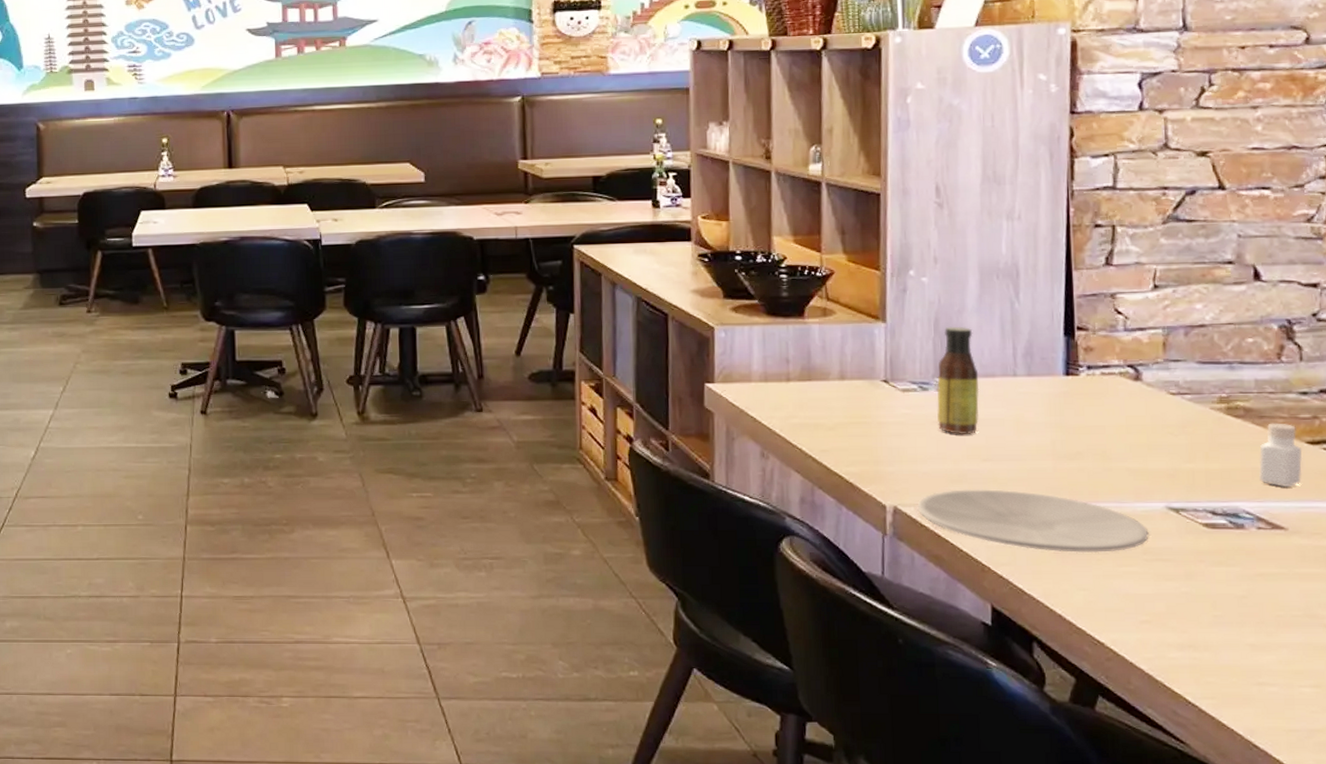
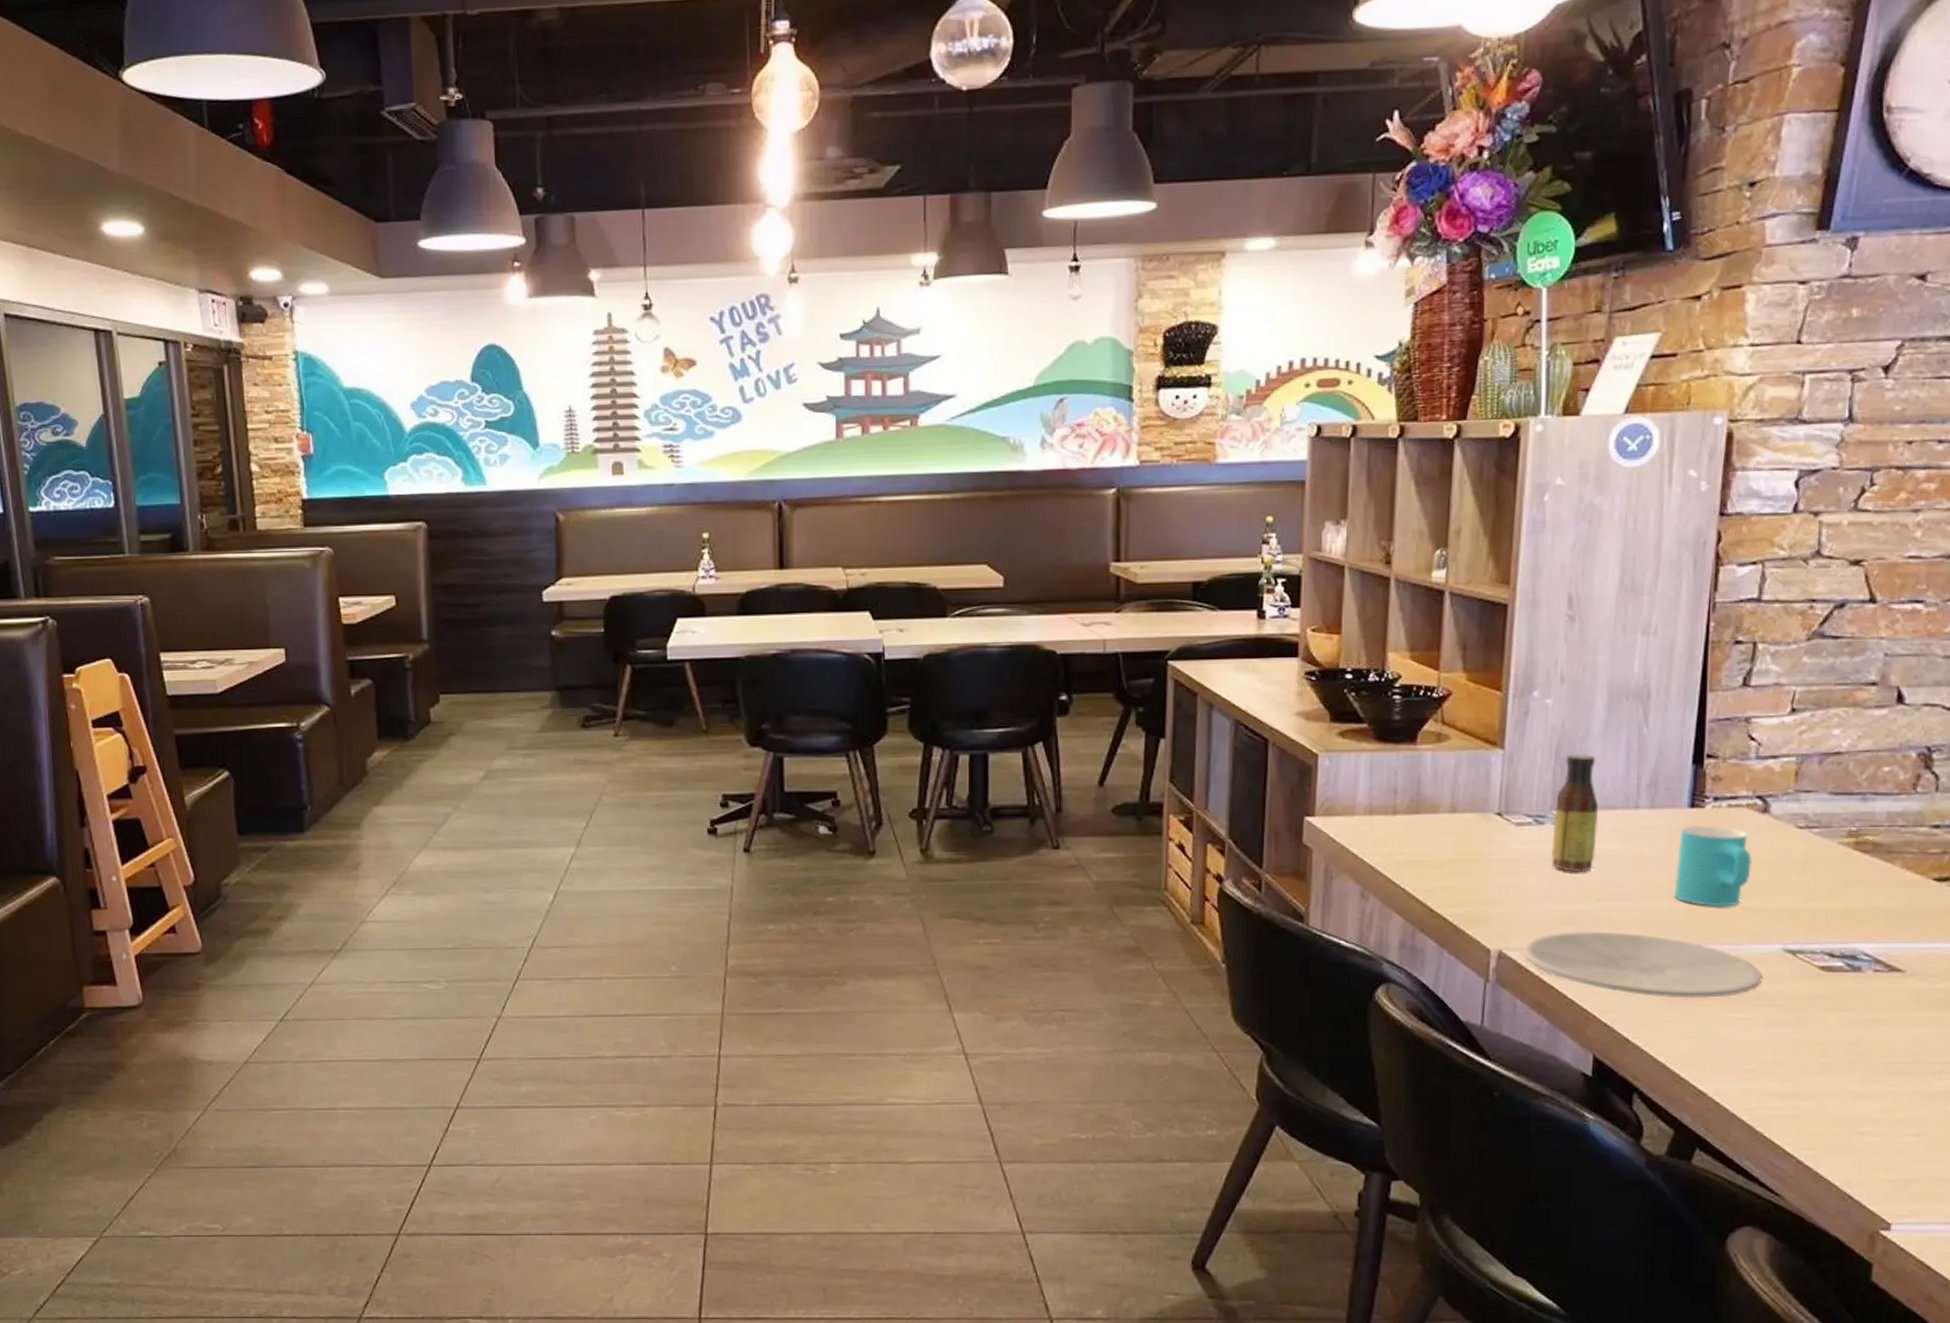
cup: none [1057,391,1130,467] -> present [1675,824,1753,907]
pepper shaker: present [1258,423,1303,487] -> none [1880,858,1929,927]

